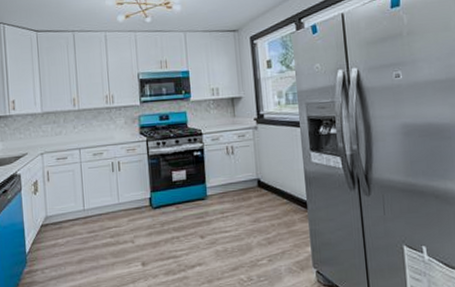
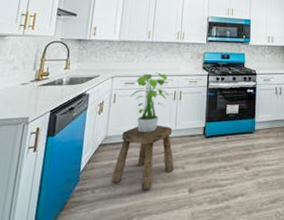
stool: none [59,199,123,266] -> present [111,125,174,190]
potted plant: none [64,143,107,210] -> present [129,72,170,133]

